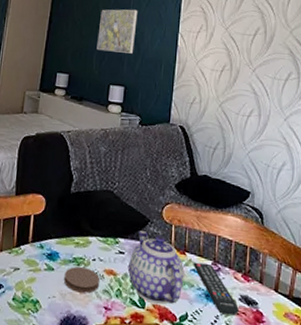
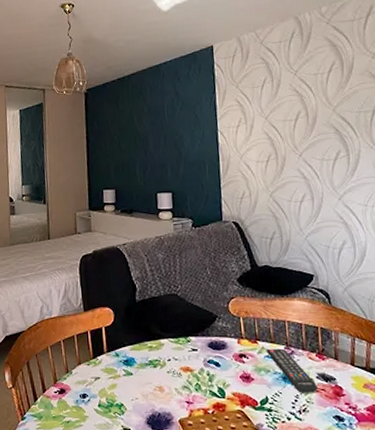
coaster: present [64,266,100,294] -> none [143,367,178,391]
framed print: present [96,9,138,54] -> none [136,114,175,162]
teapot: present [128,231,185,305] -> none [203,327,260,393]

